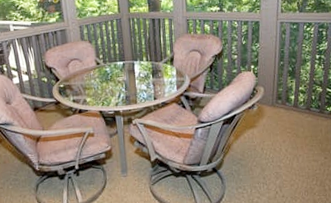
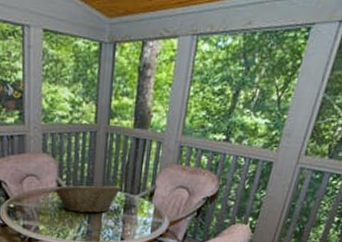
fruit basket: none [95,57,147,83] -> present [54,183,121,213]

